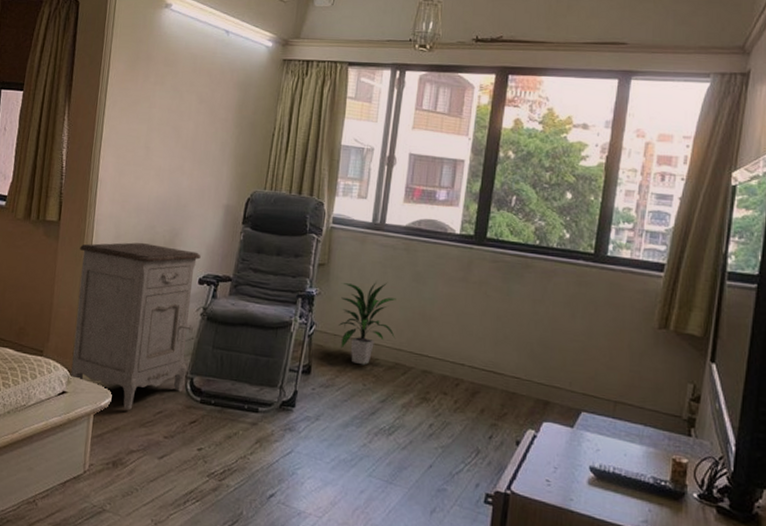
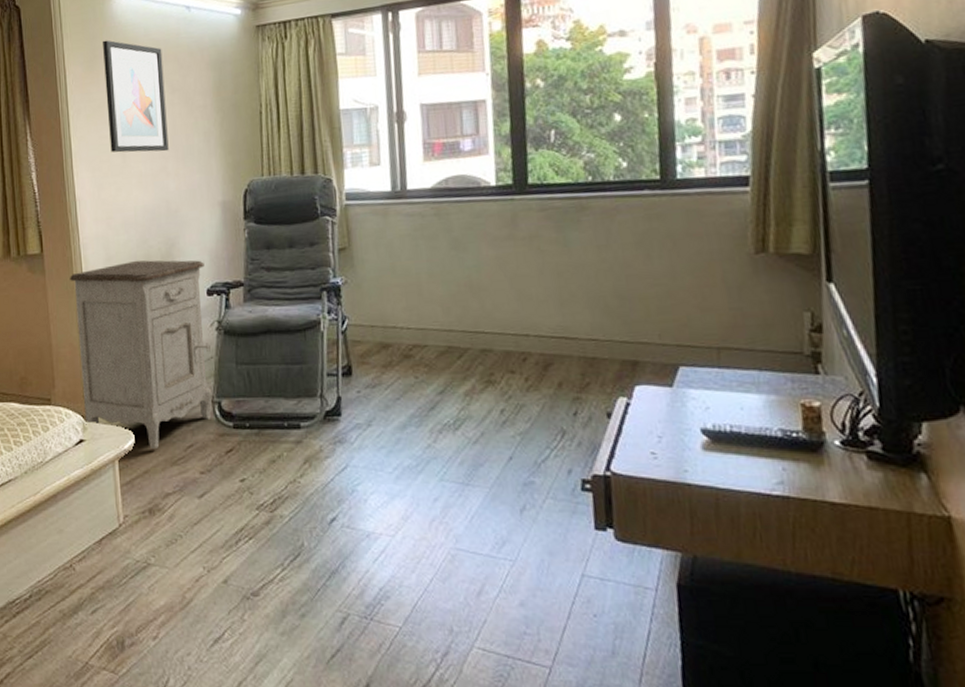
wall art: none [137,45,198,153] -> present [103,40,169,153]
indoor plant: present [339,281,396,365] -> none [368,256,443,356]

